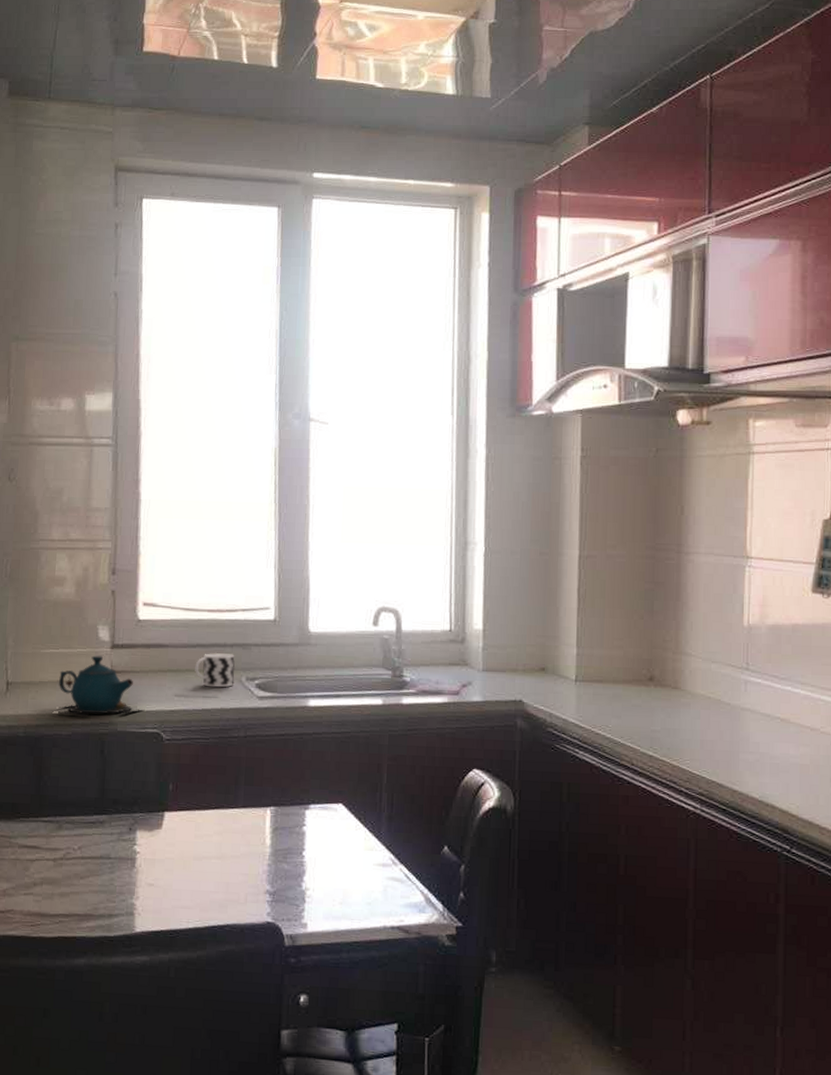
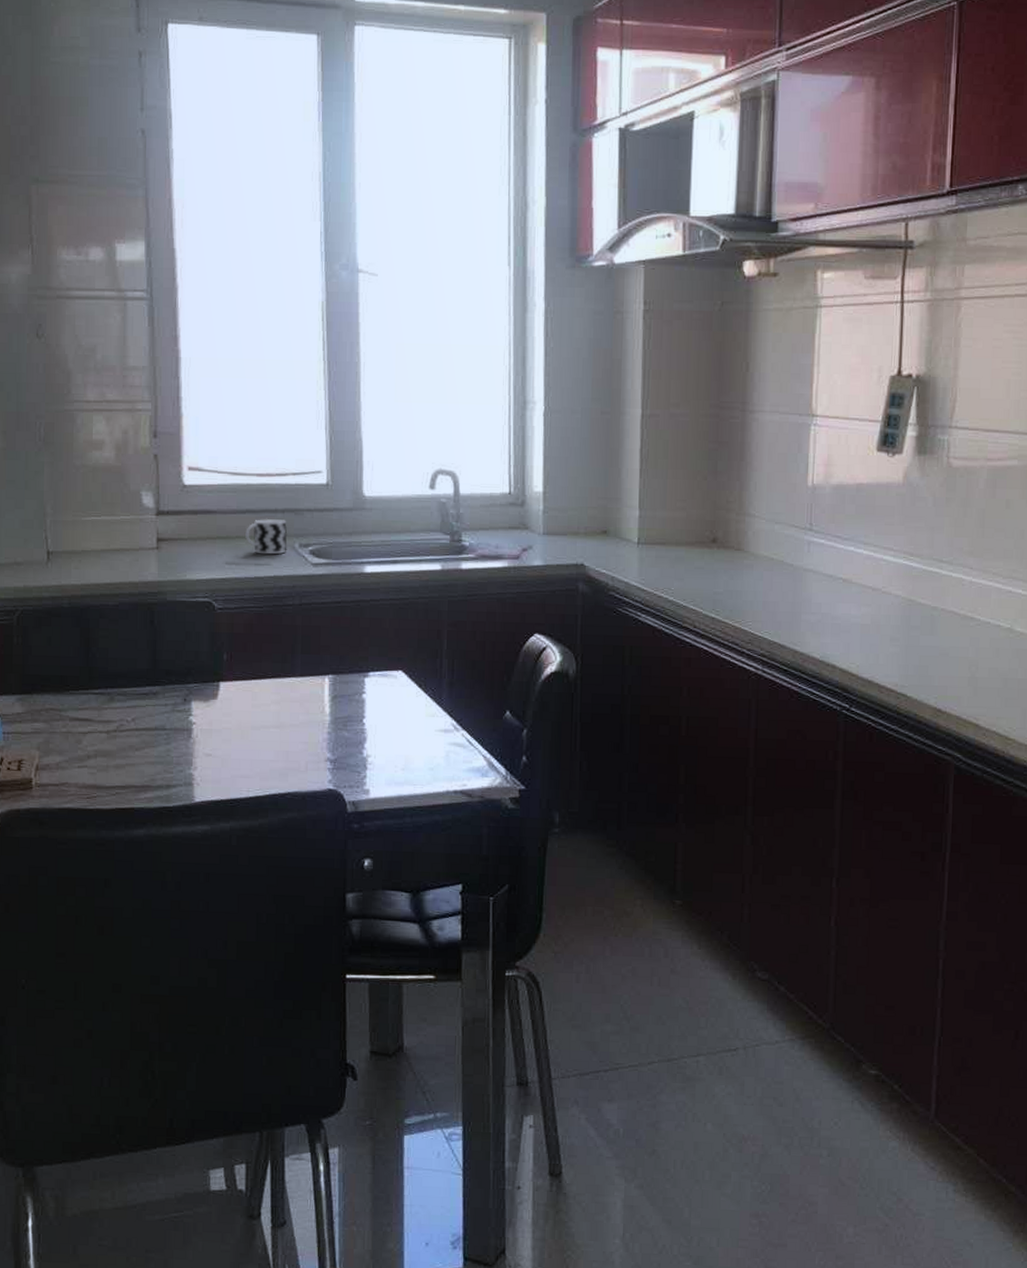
teapot: present [58,655,144,716] -> none [103,523,194,586]

